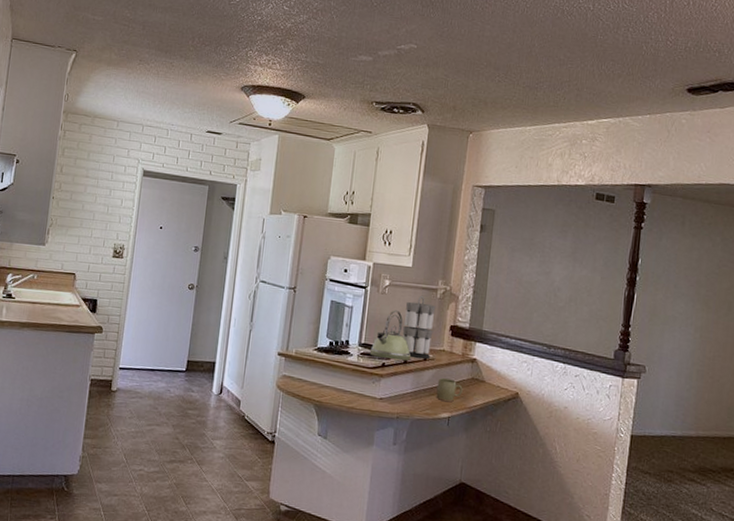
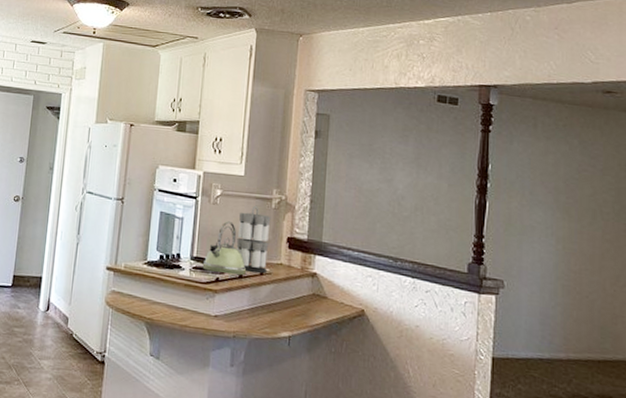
mug: present [436,378,463,402] -> none [275,294,303,320]

